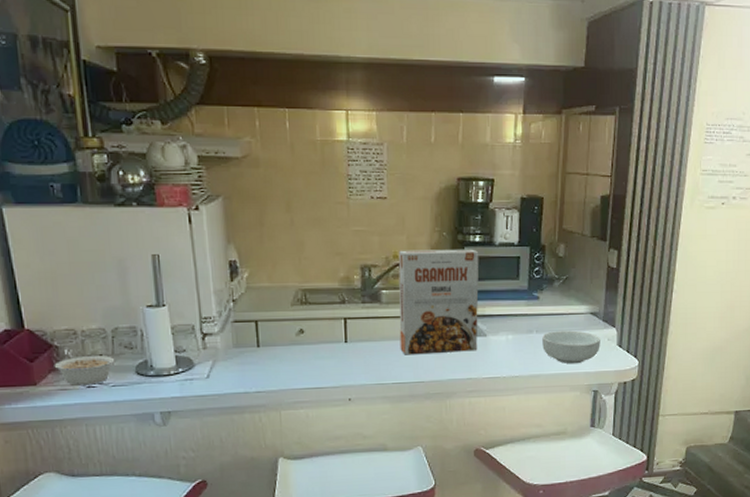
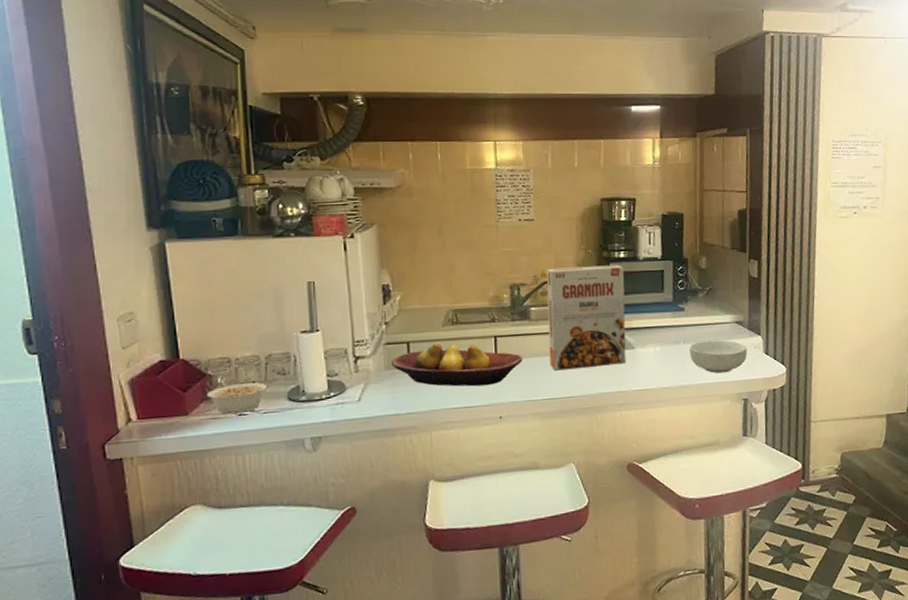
fruit bowl: none [239,322,373,368] -> present [391,343,523,387]

